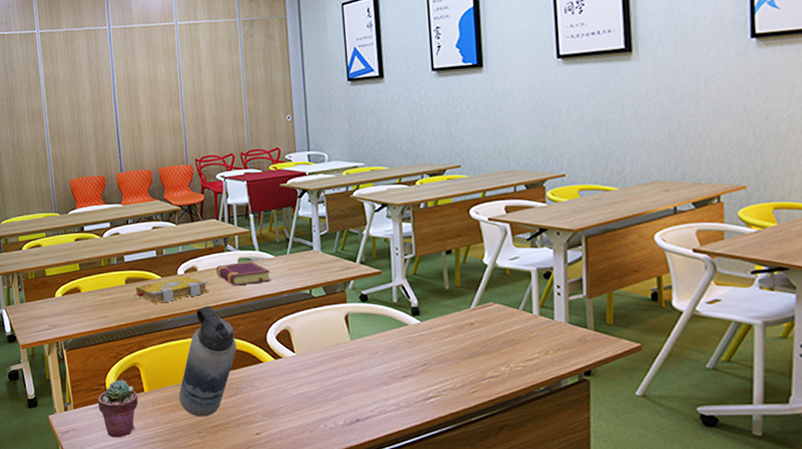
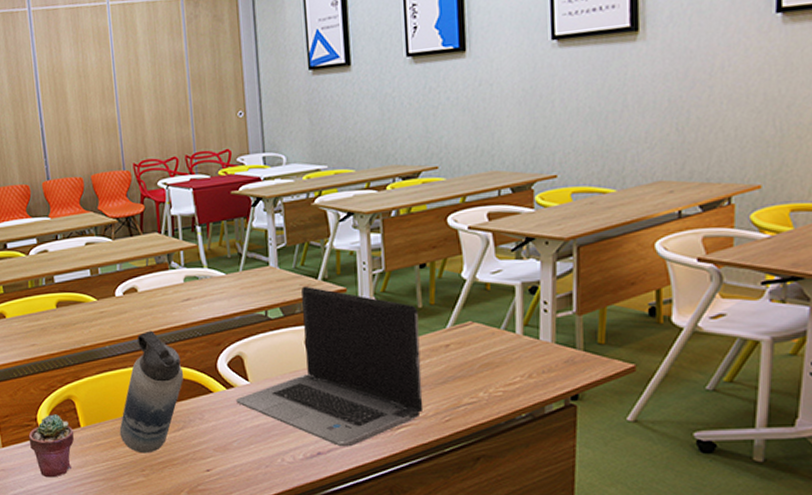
spell book: present [134,276,209,304] -> none [66,297,152,329]
book: present [216,262,271,286] -> none [159,280,221,308]
laptop computer: none [283,268,452,415] -> present [236,285,424,447]

